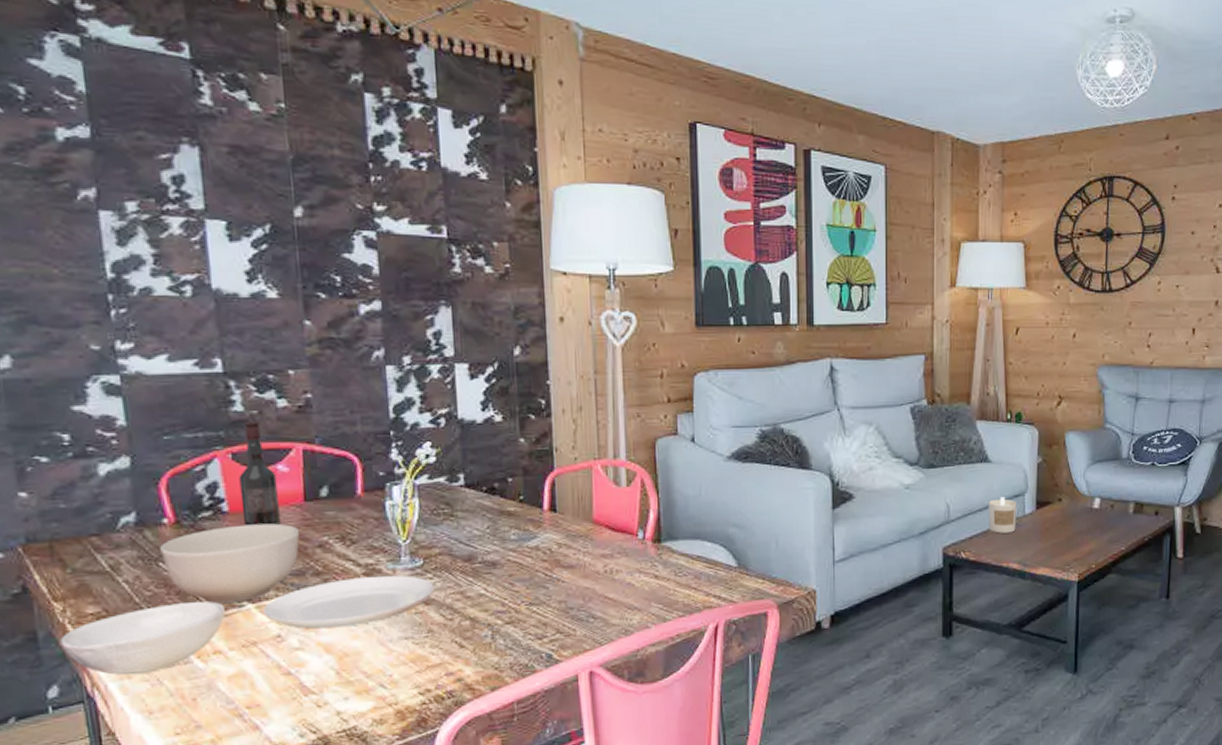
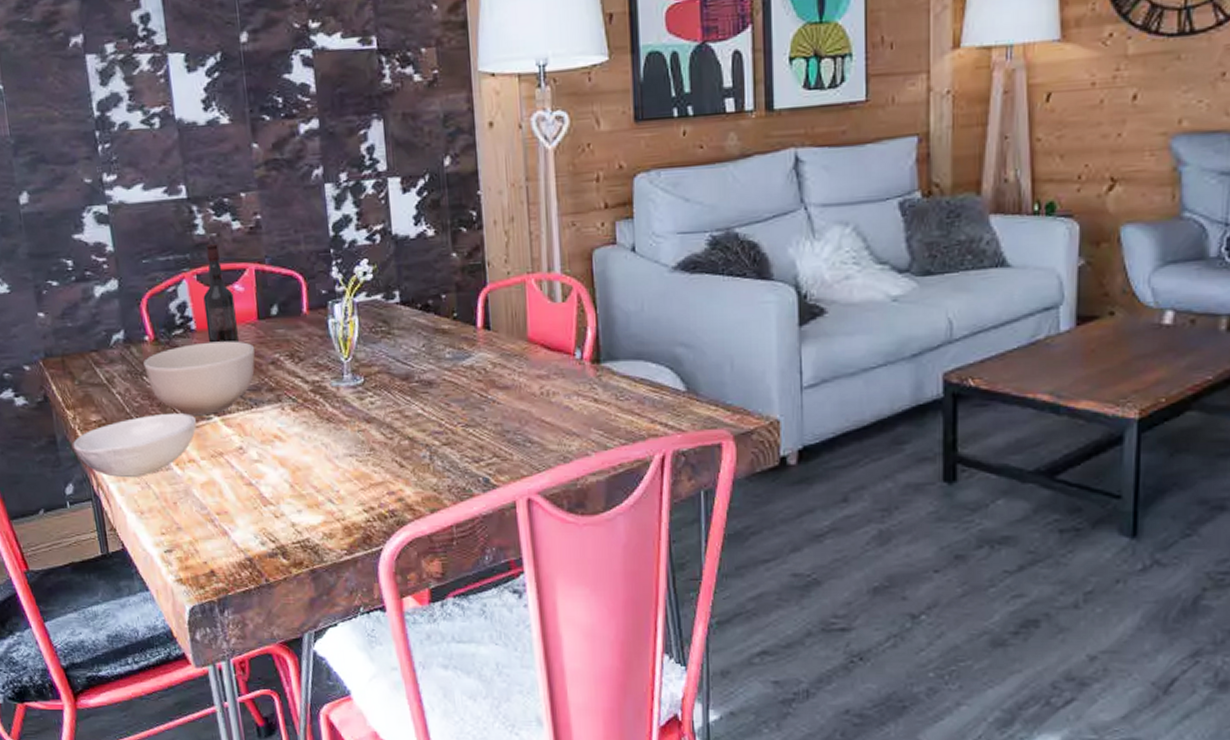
plate: present [263,575,434,629] -> none [227,392,375,443]
candle: present [988,497,1016,534] -> none [1006,310,1047,356]

